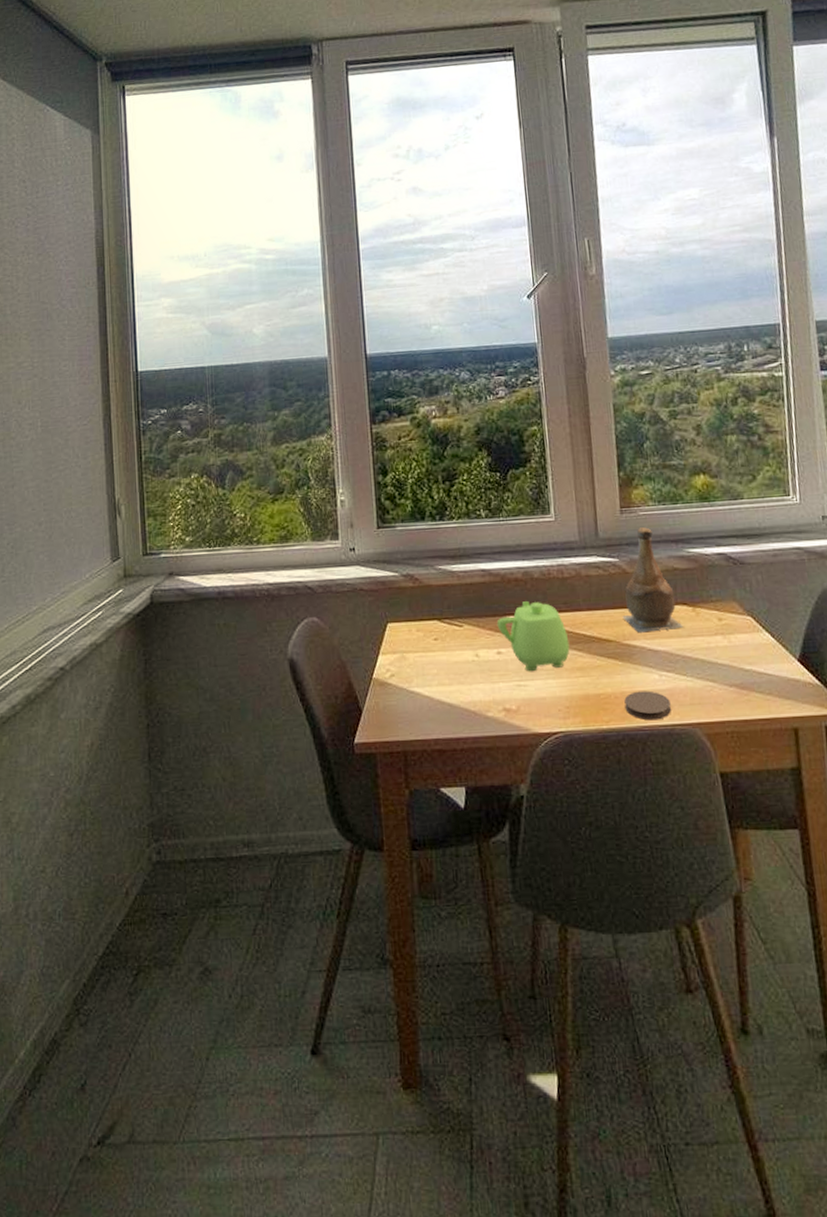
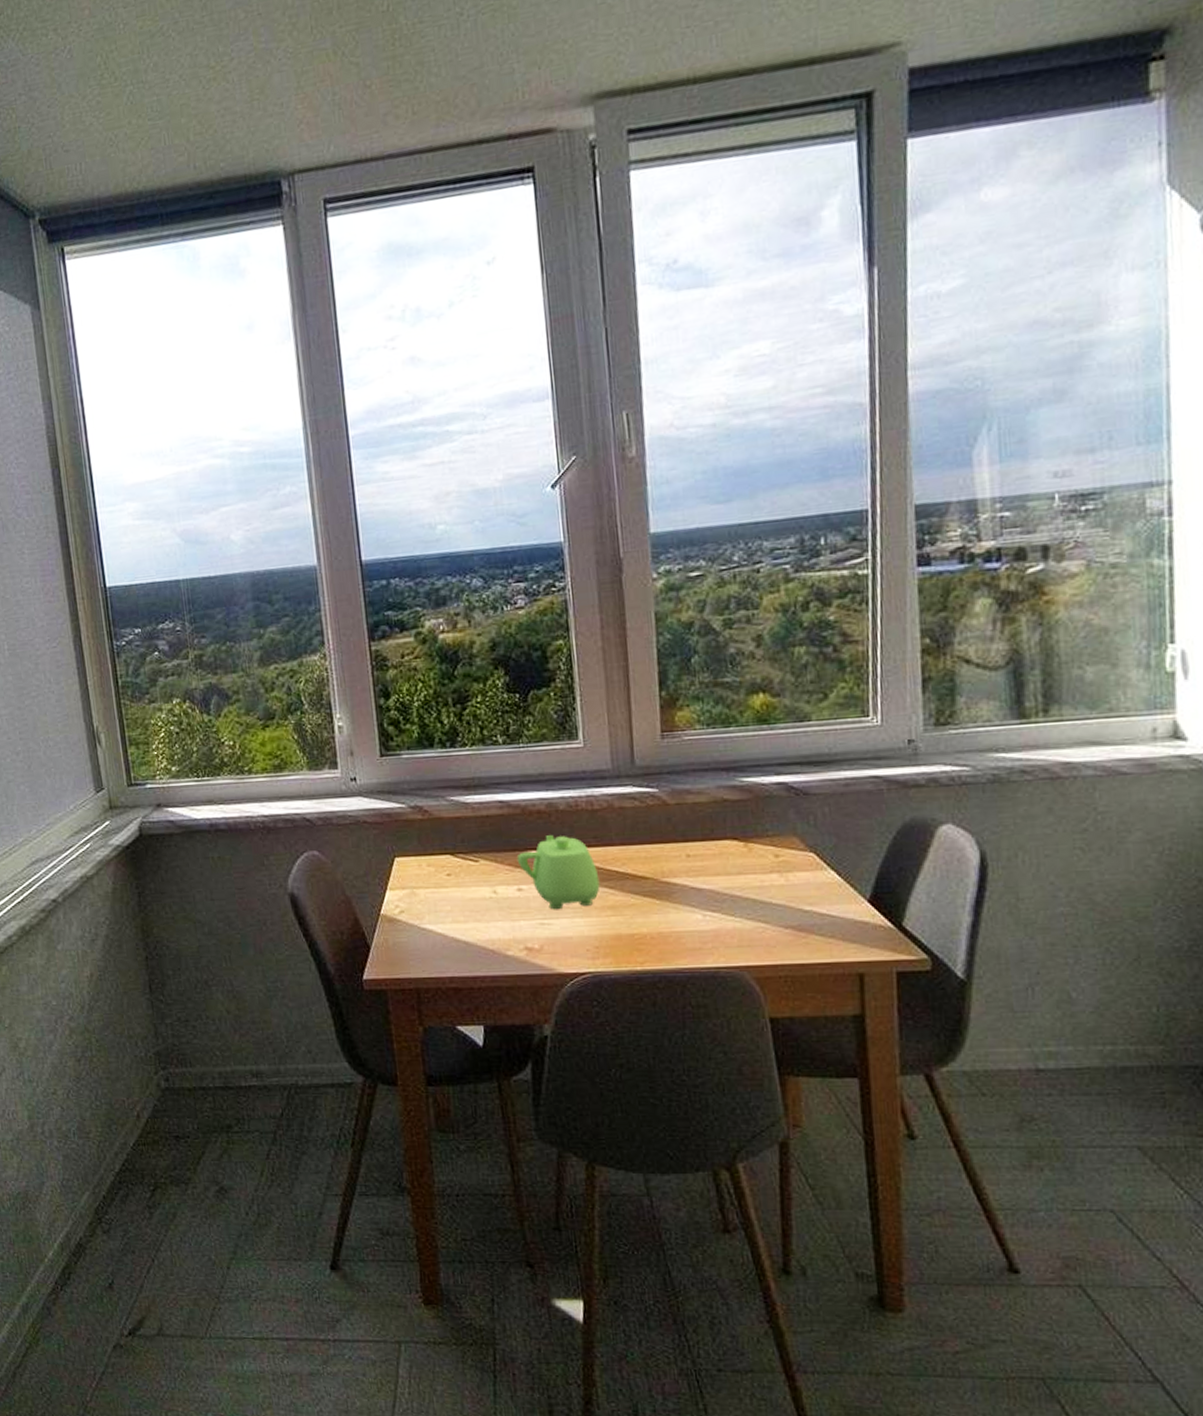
bottle: present [622,527,684,633] -> none [661,754,733,870]
coaster: present [624,690,671,721] -> none [661,931,716,963]

